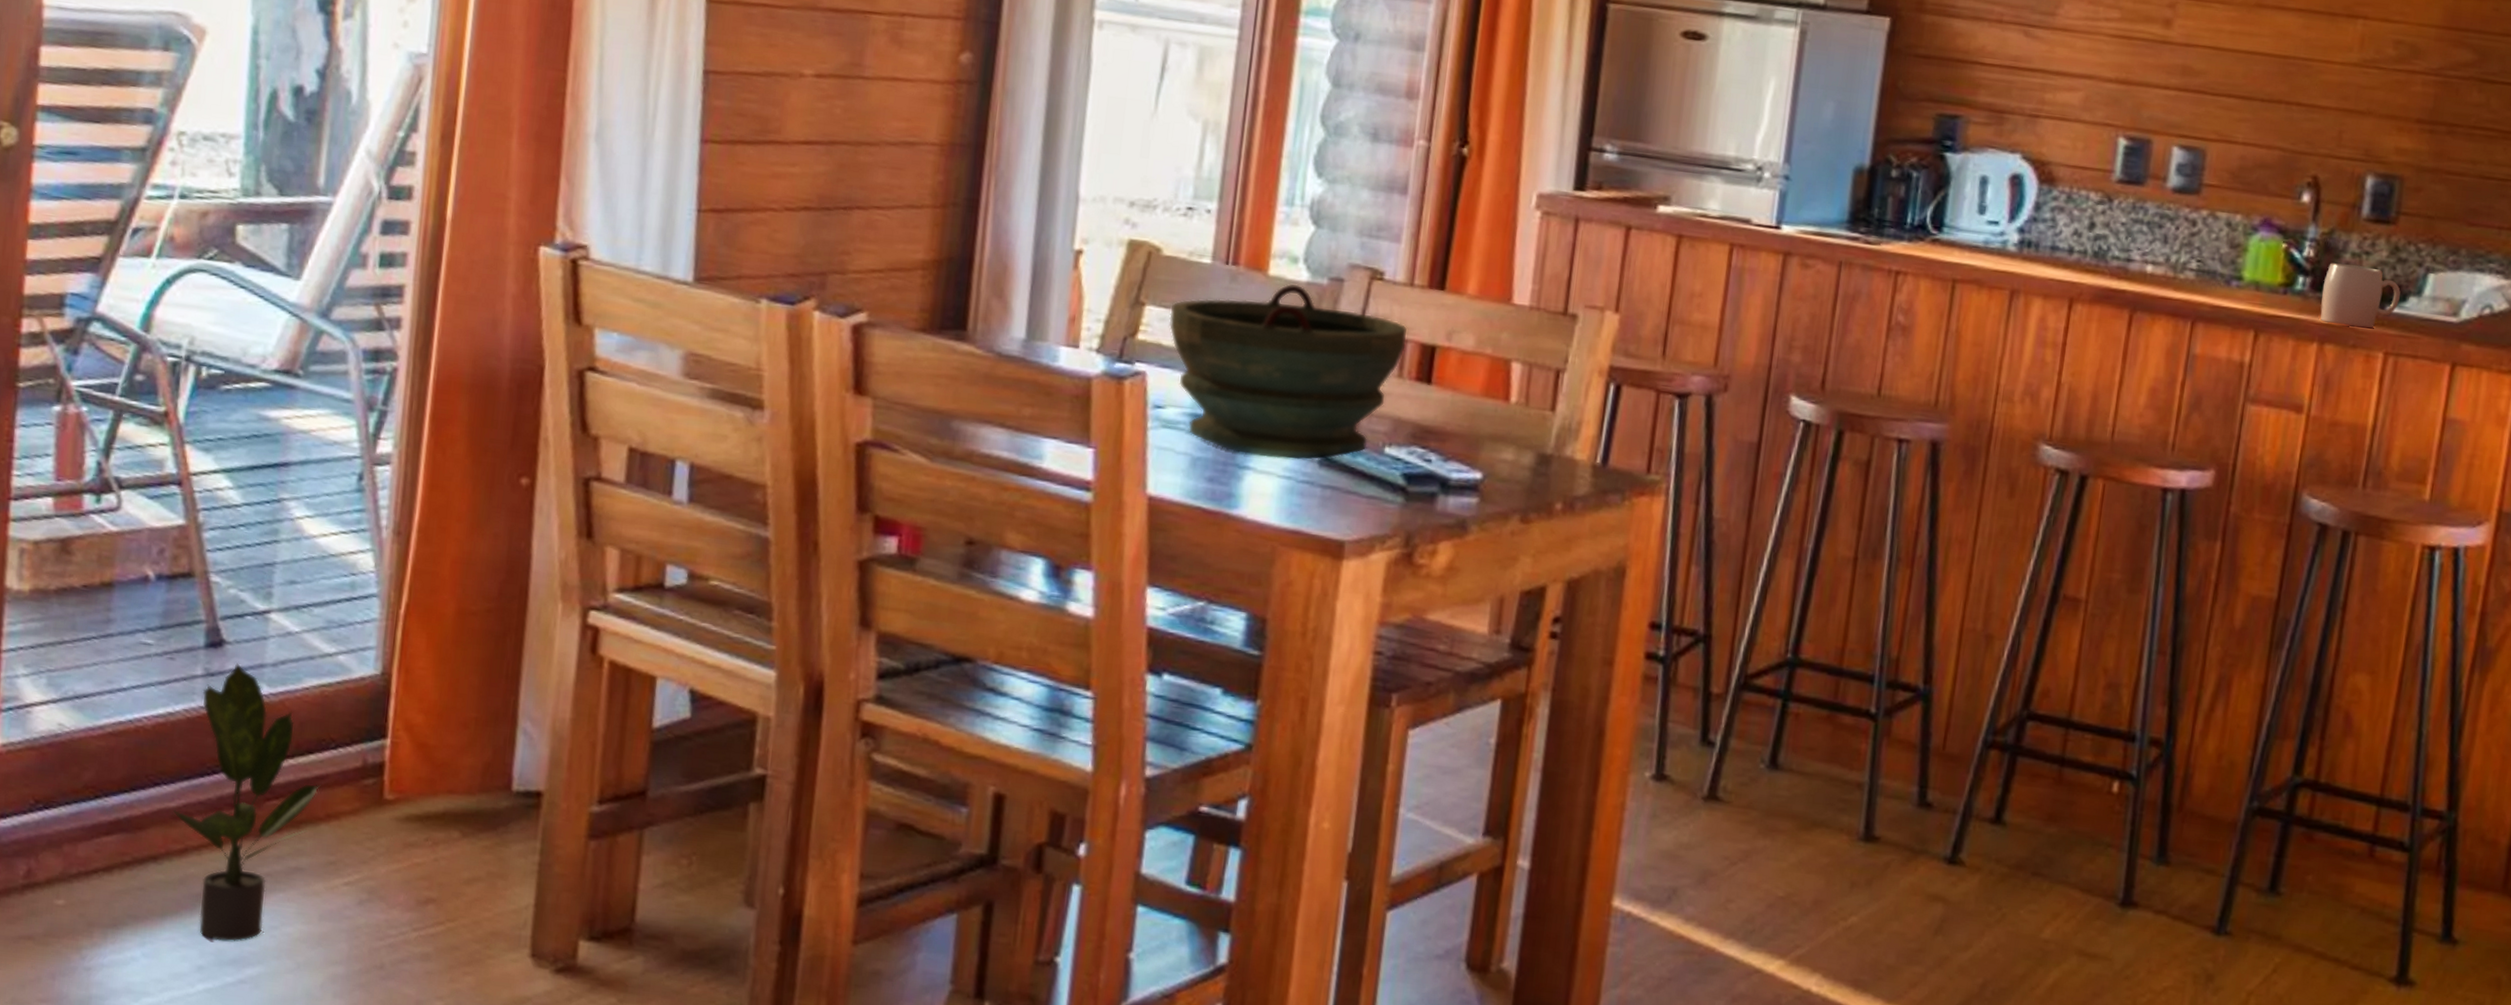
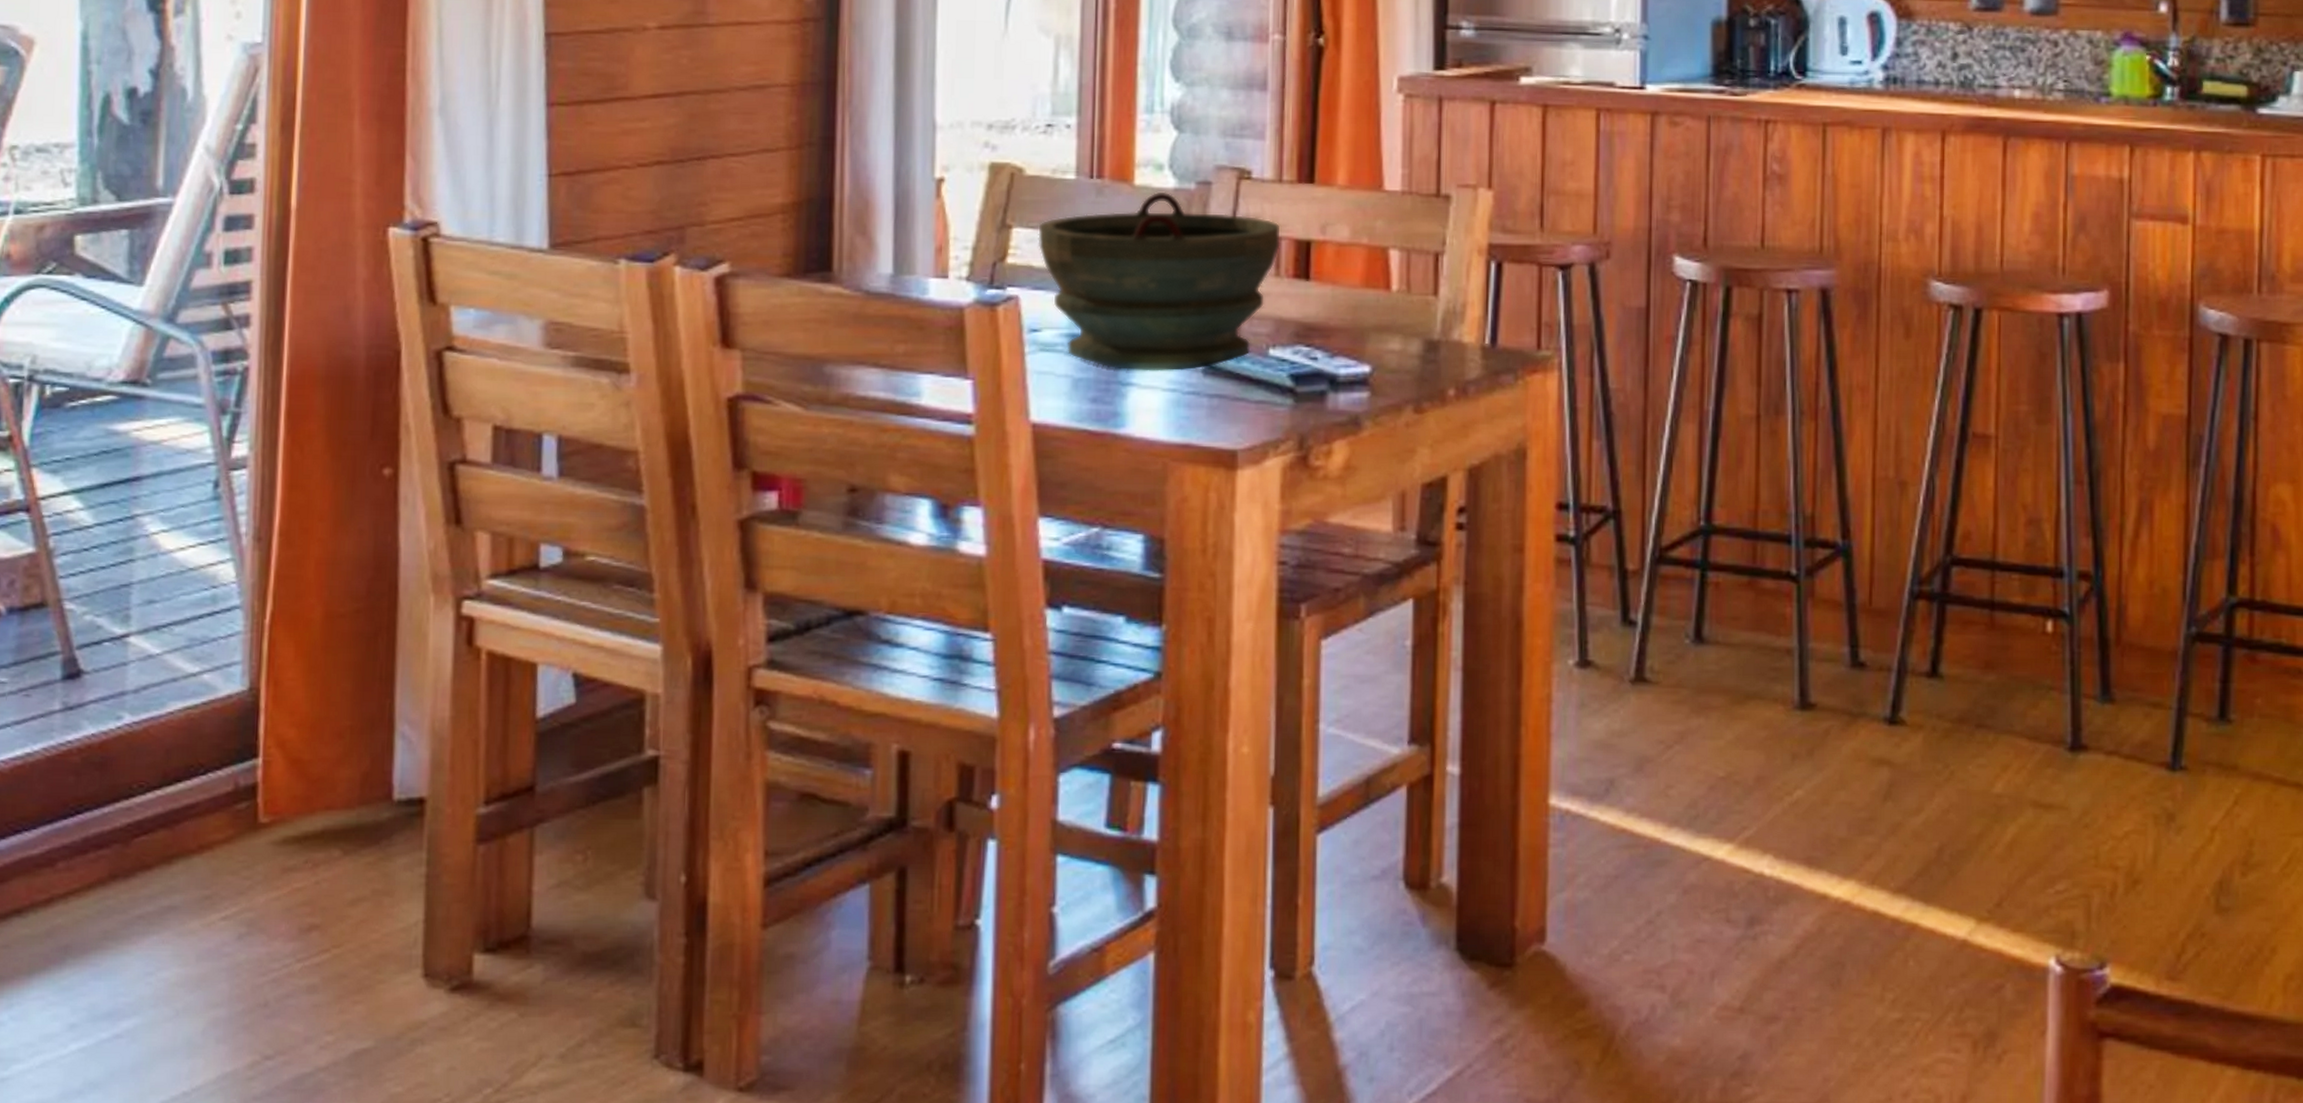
potted plant: present [172,663,321,941] -> none [35,693,191,994]
mug: present [2320,263,2401,329] -> none [2191,70,2269,132]

